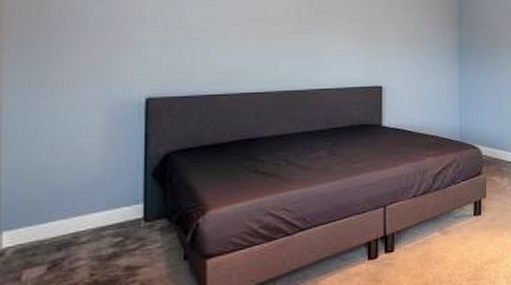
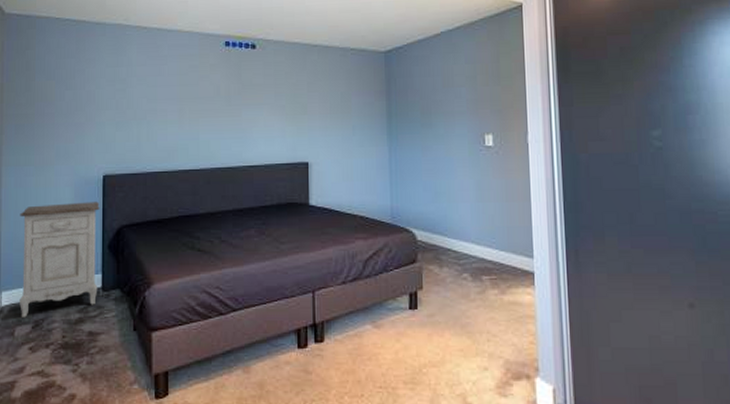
nightstand: none [29,126,141,259] -> present [20,201,100,317]

